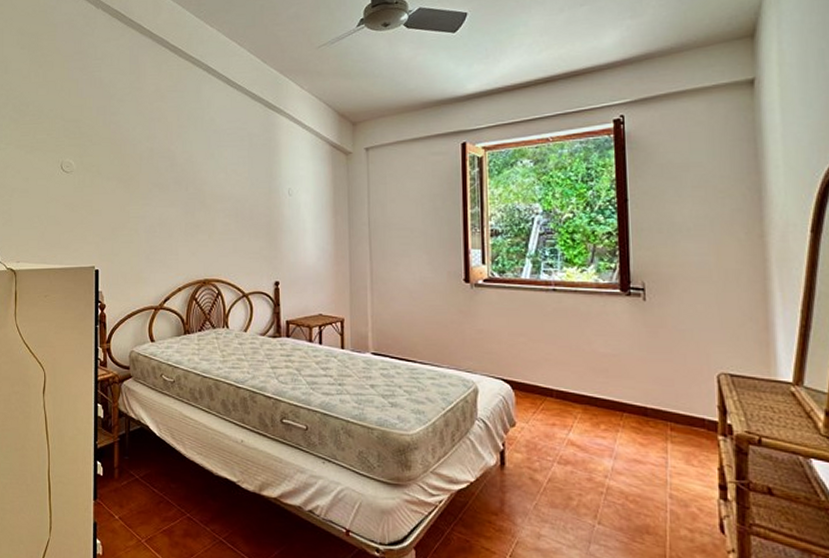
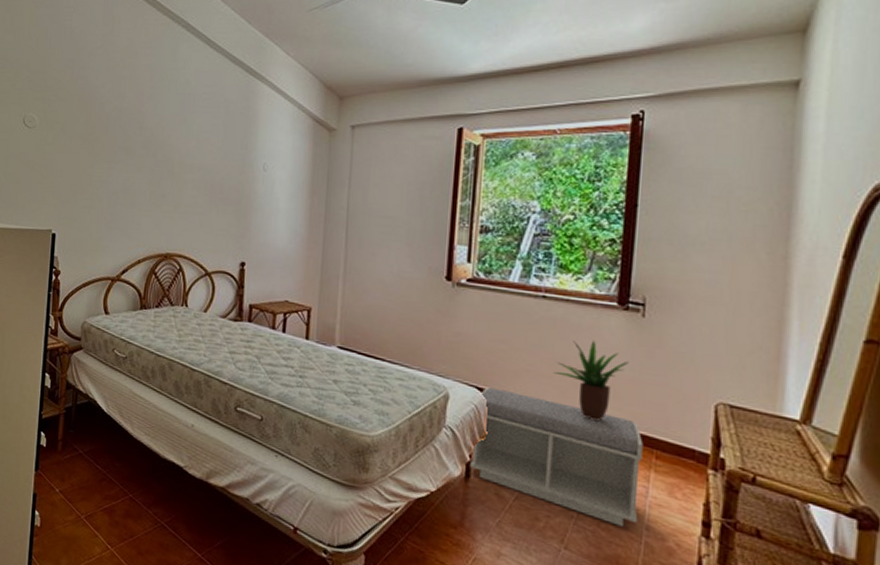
bench: none [504,378,662,497] -> present [470,387,643,527]
potted plant: none [570,325,636,401] -> present [553,339,629,422]

